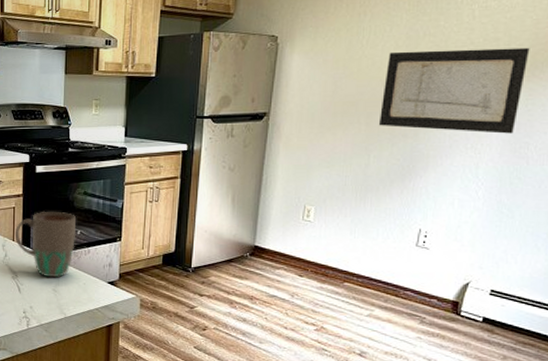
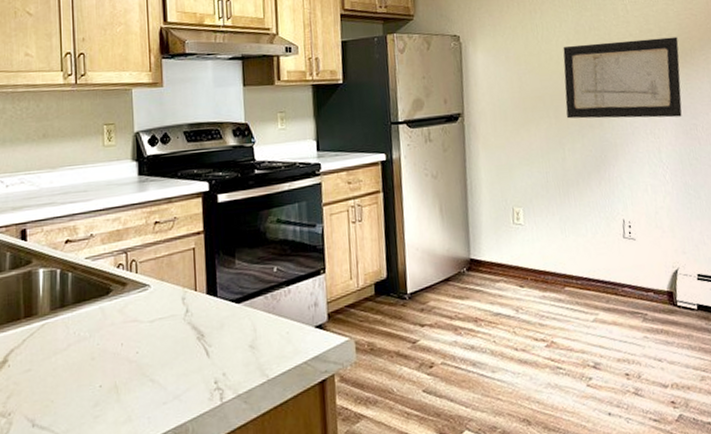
mug: present [15,211,76,278] -> none [197,247,273,332]

